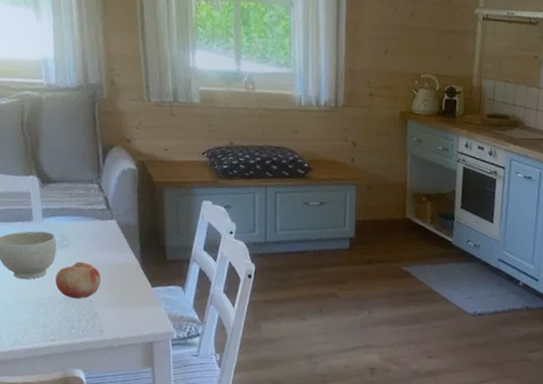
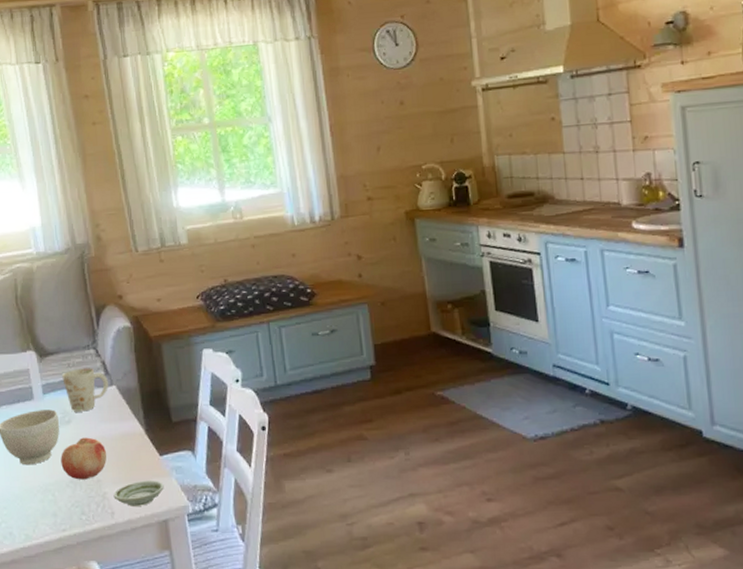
mug: none [63,199,109,239] -> present [62,368,108,412]
saucer: none [104,306,153,328] -> present [113,481,164,506]

